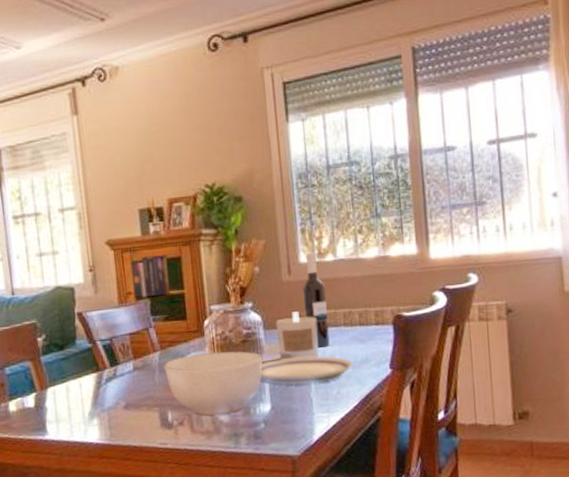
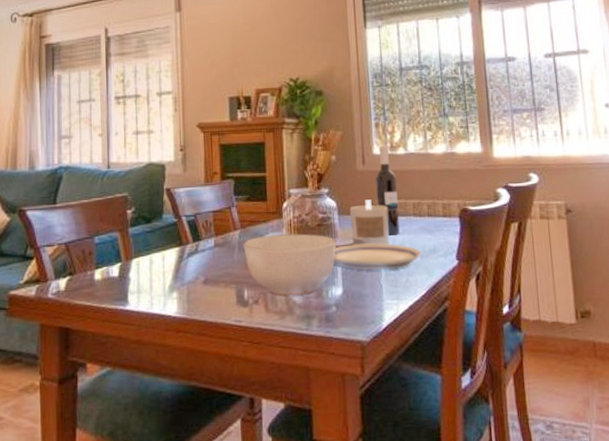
books: present [132,255,171,299] -> none [220,140,253,179]

